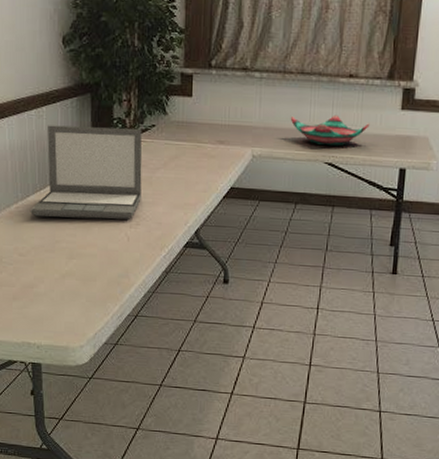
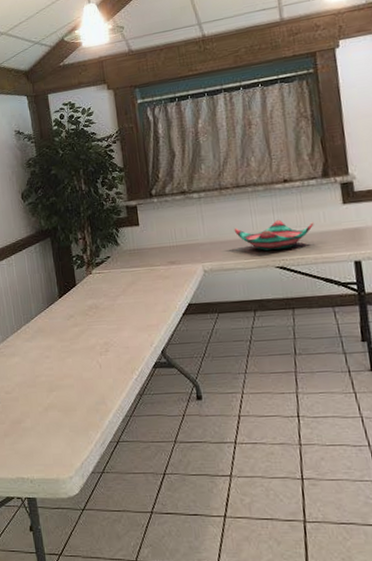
laptop: present [31,125,142,220] -> none [11,262,107,356]

